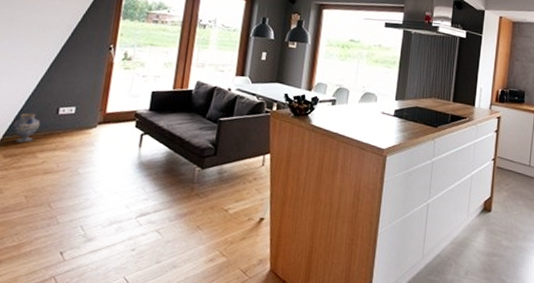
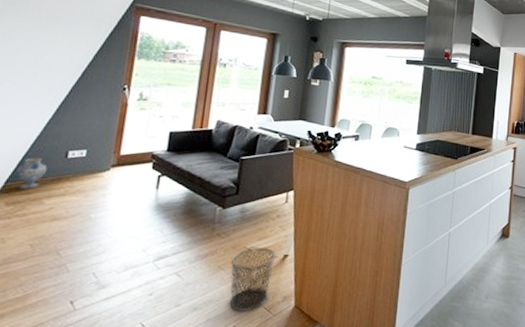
waste bin: none [207,209,253,272] -> present [229,247,276,311]

